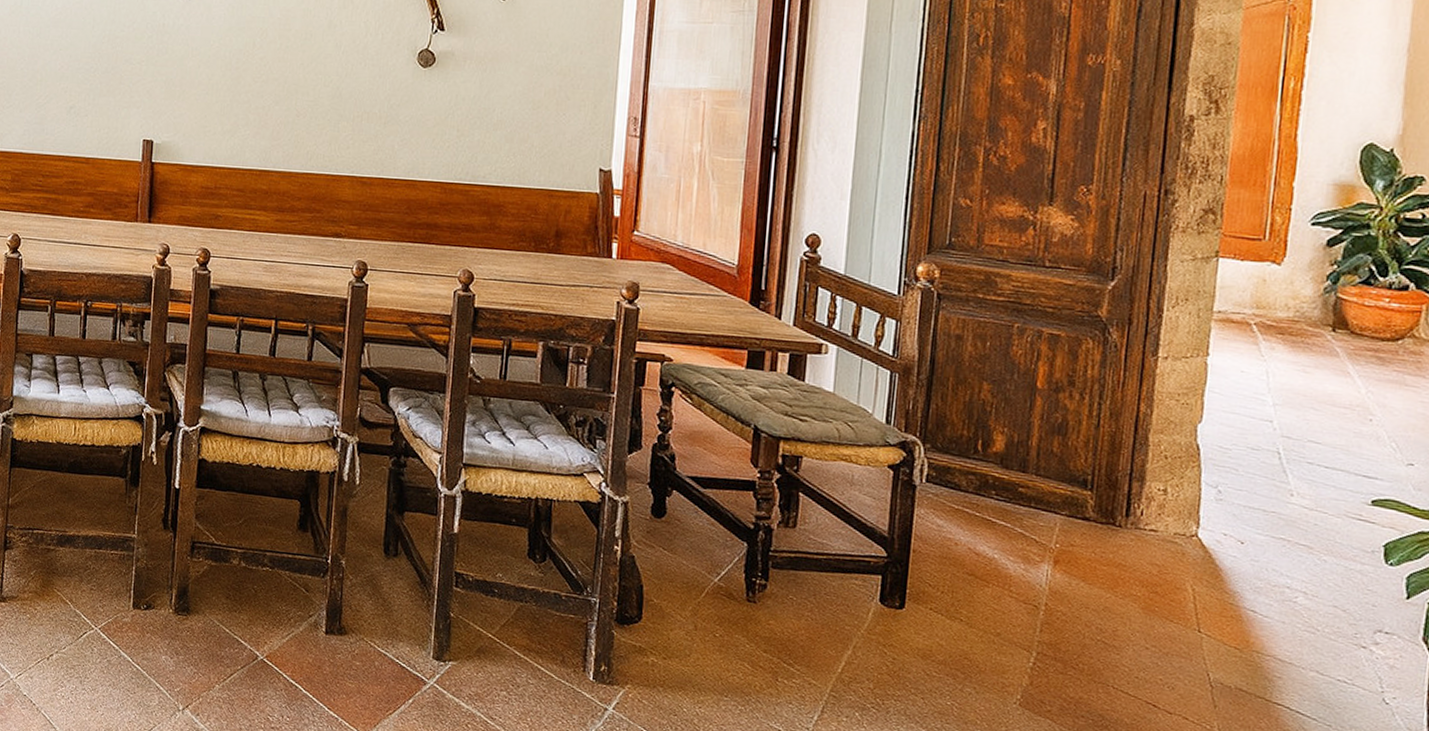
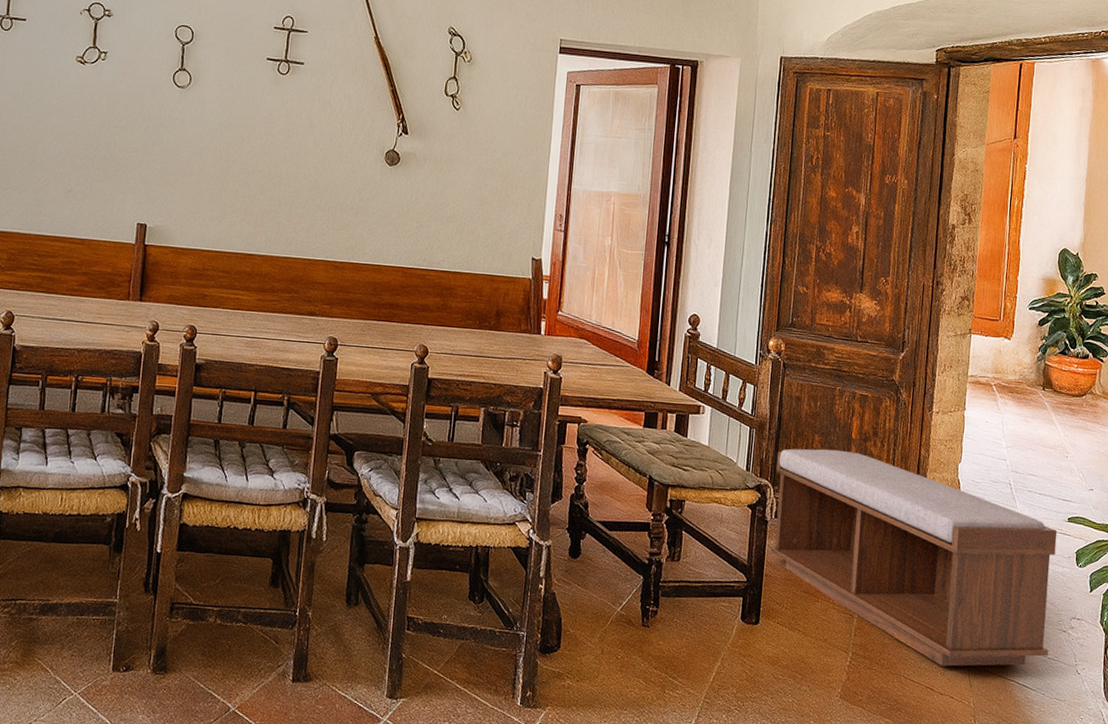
bench: none [919,398,1354,687] -> present [769,448,1057,667]

